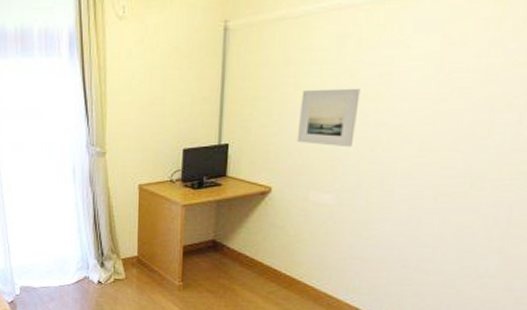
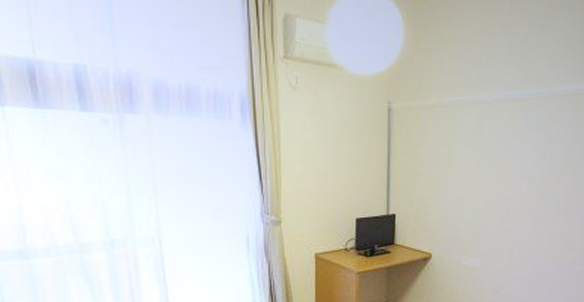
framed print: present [296,88,361,148] -> none [449,168,494,219]

